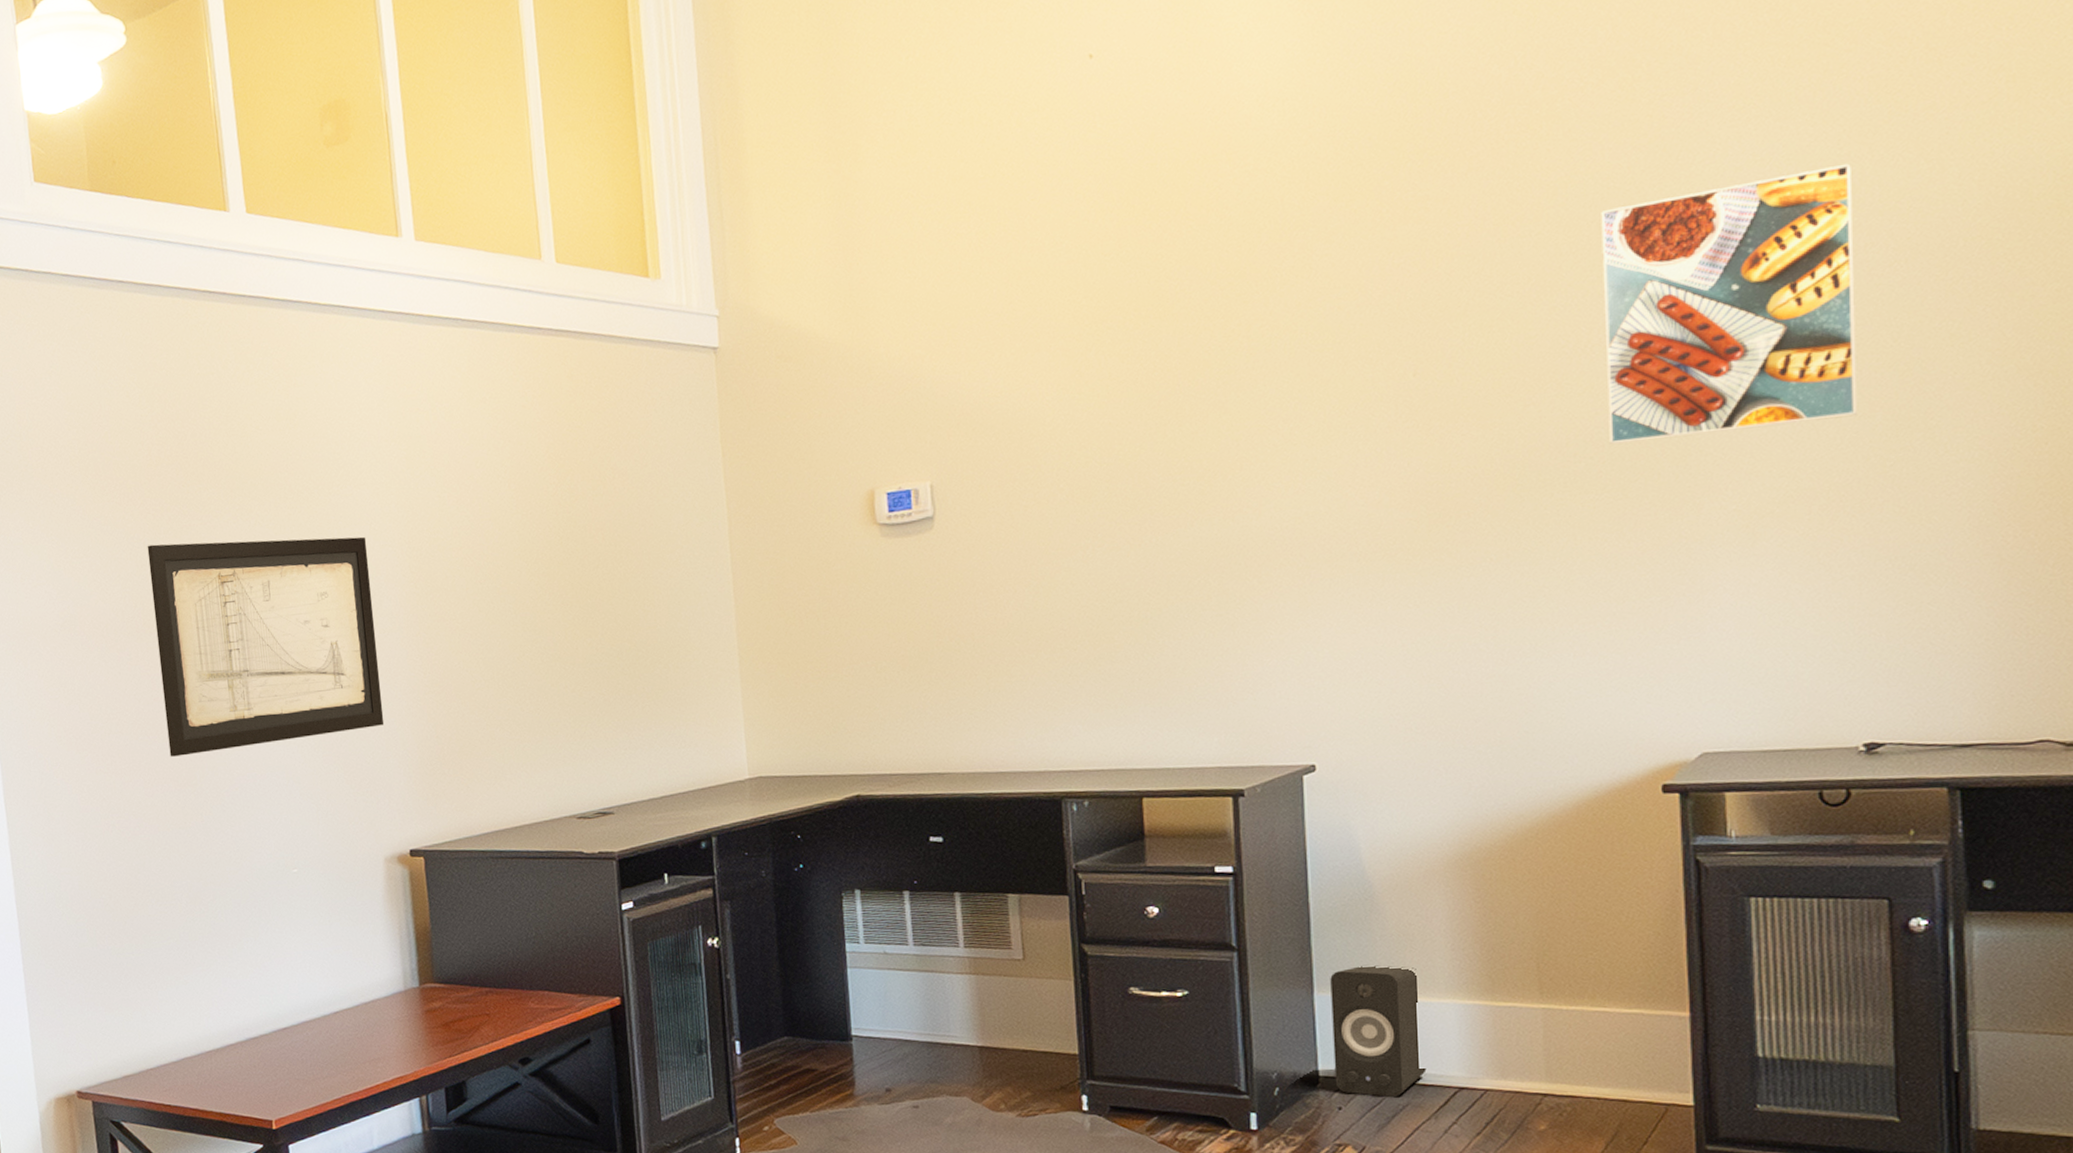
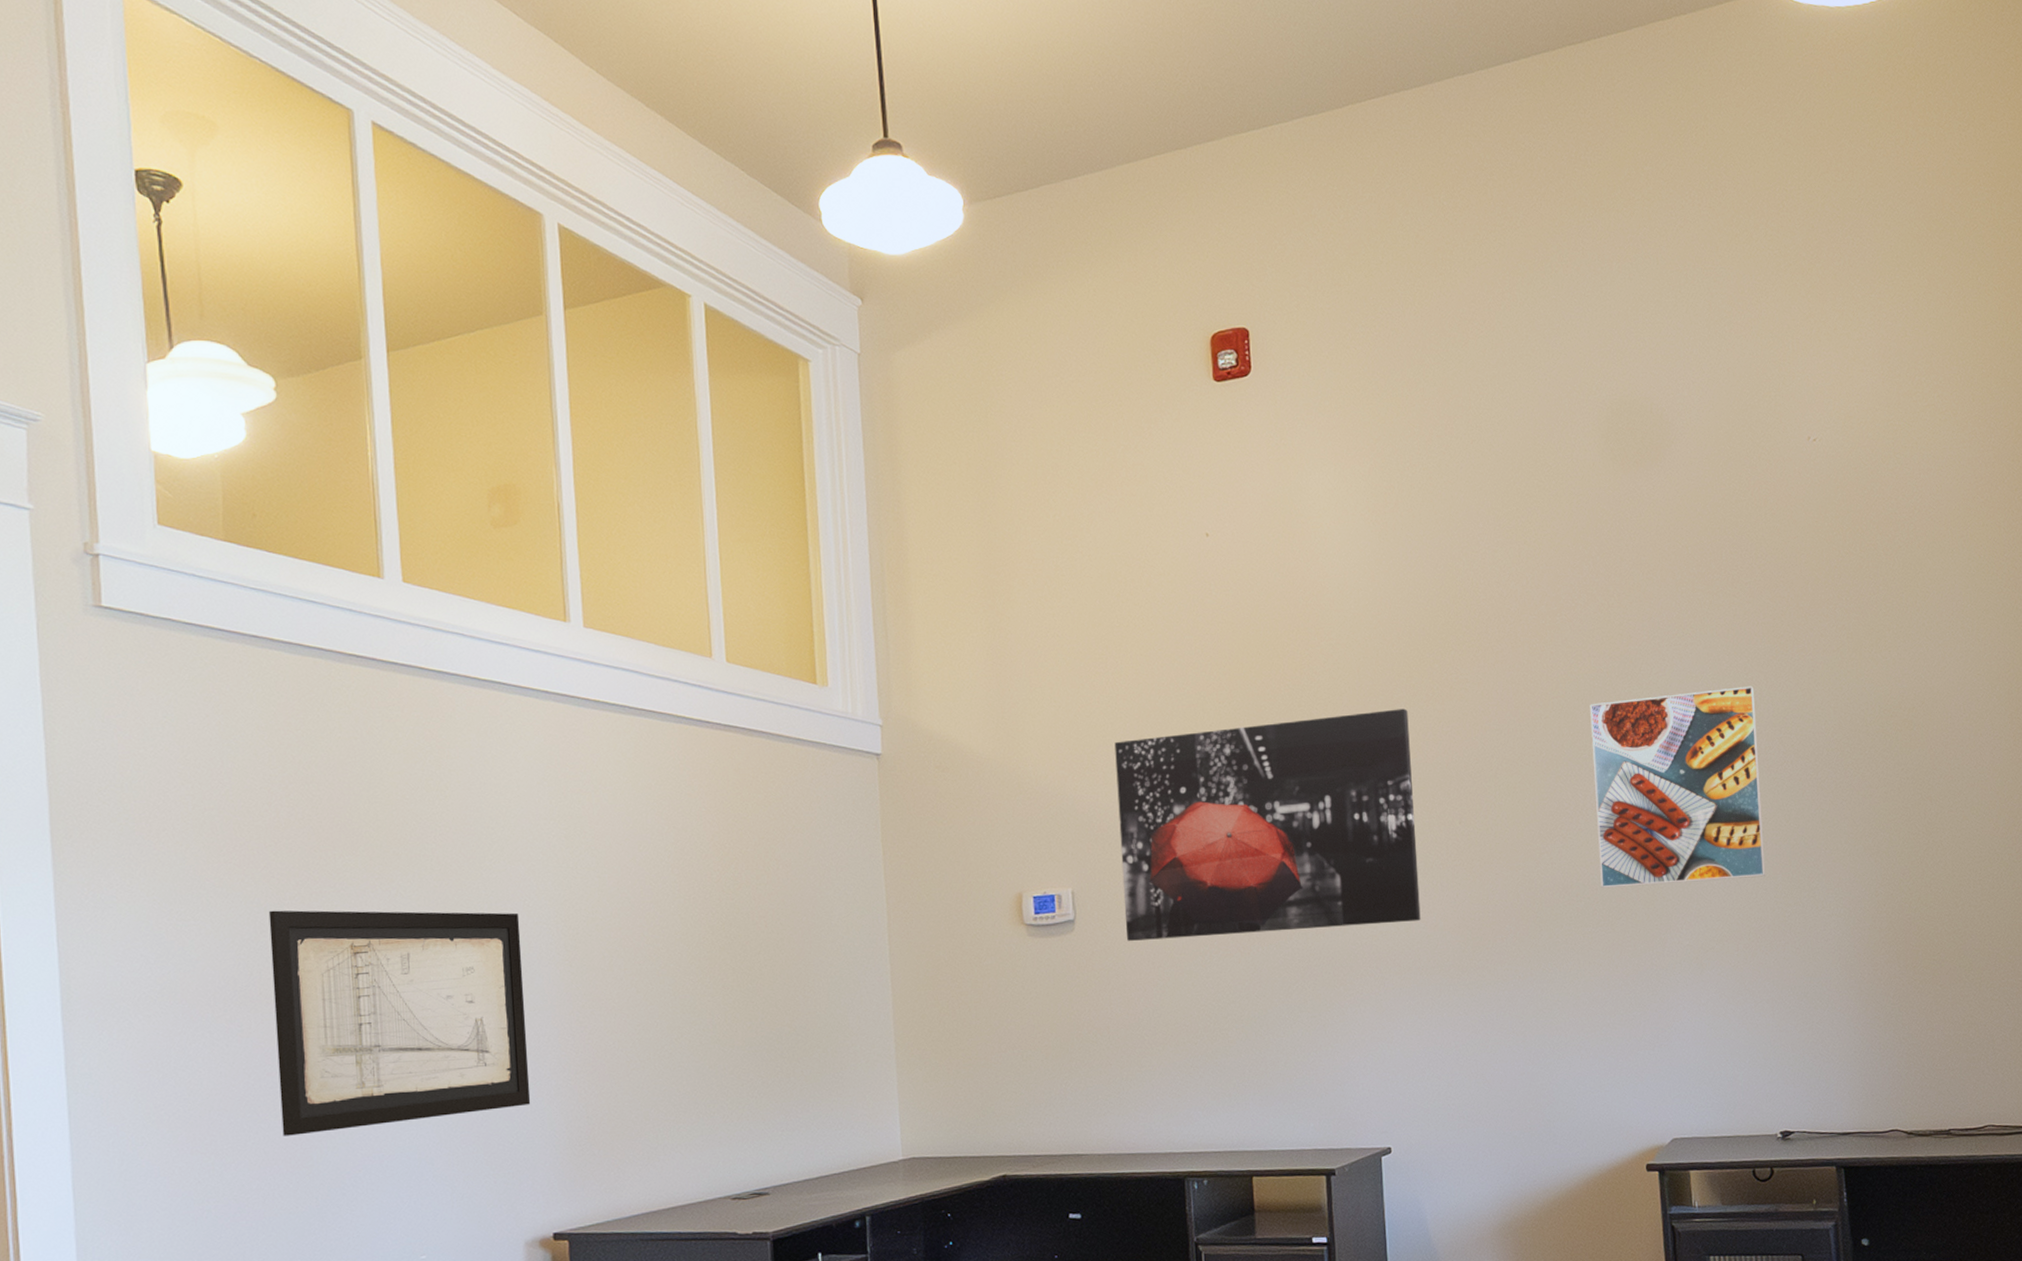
wall art: none [979,240,1360,537] -> present [1114,708,1421,941]

